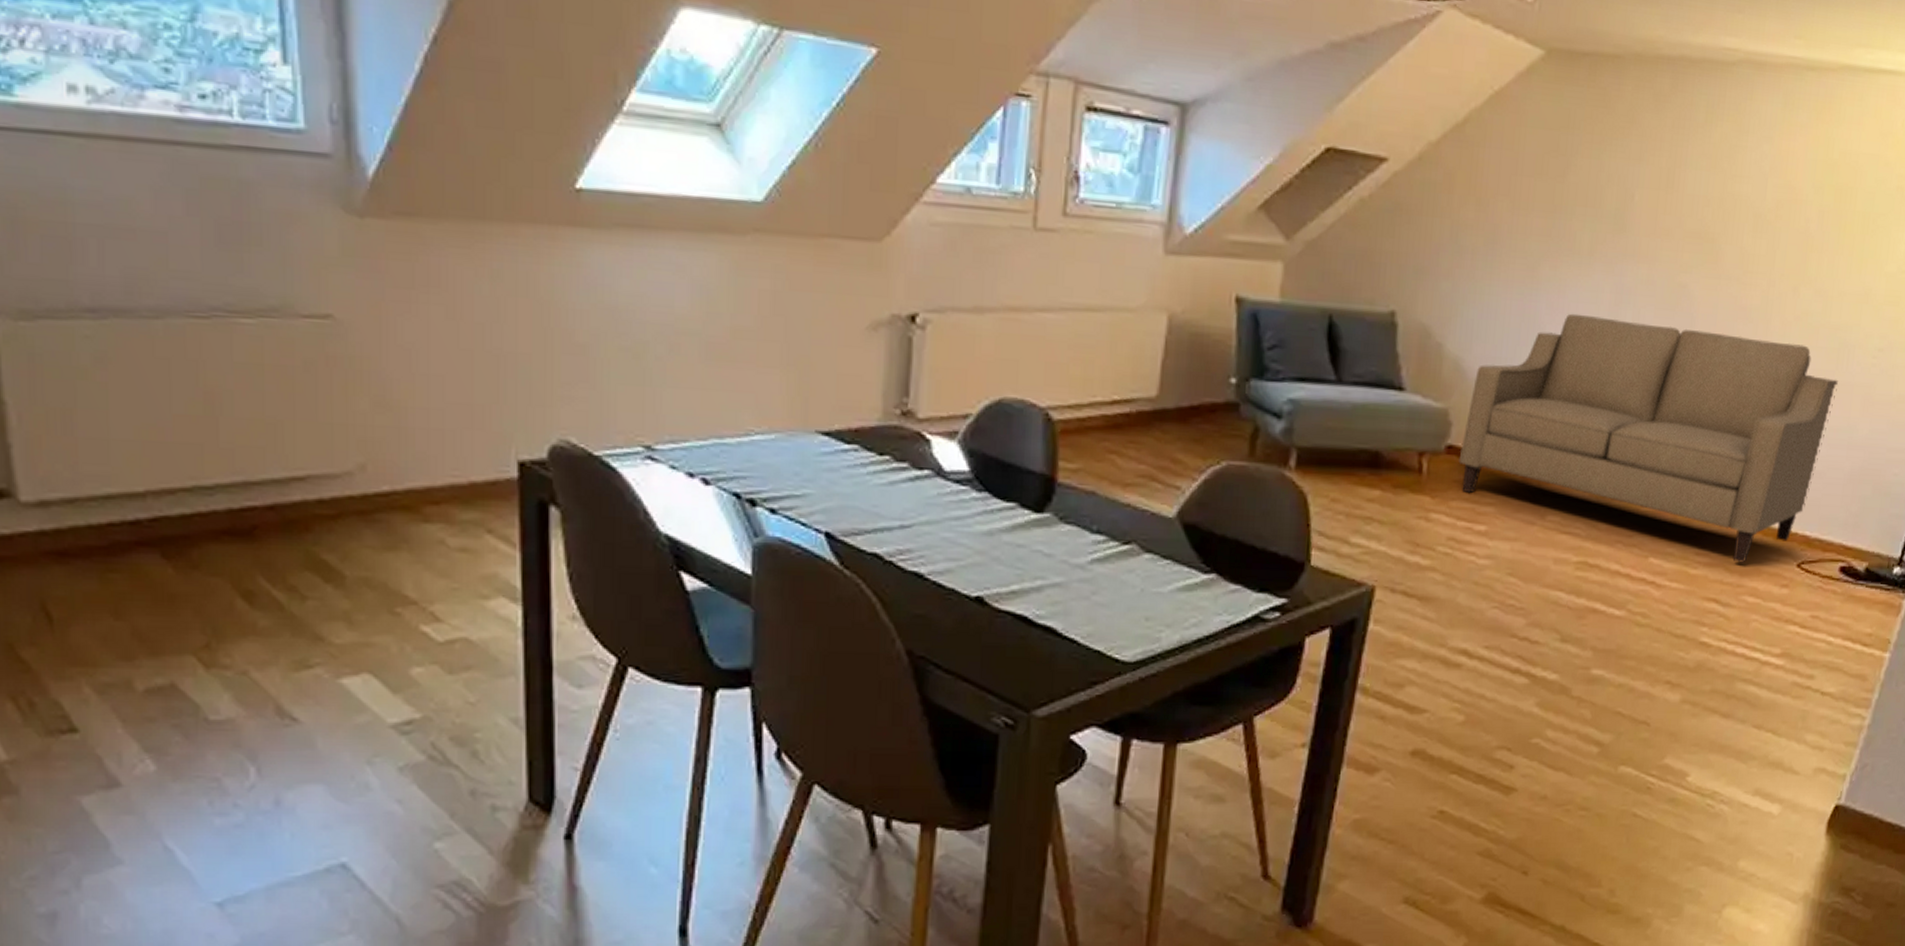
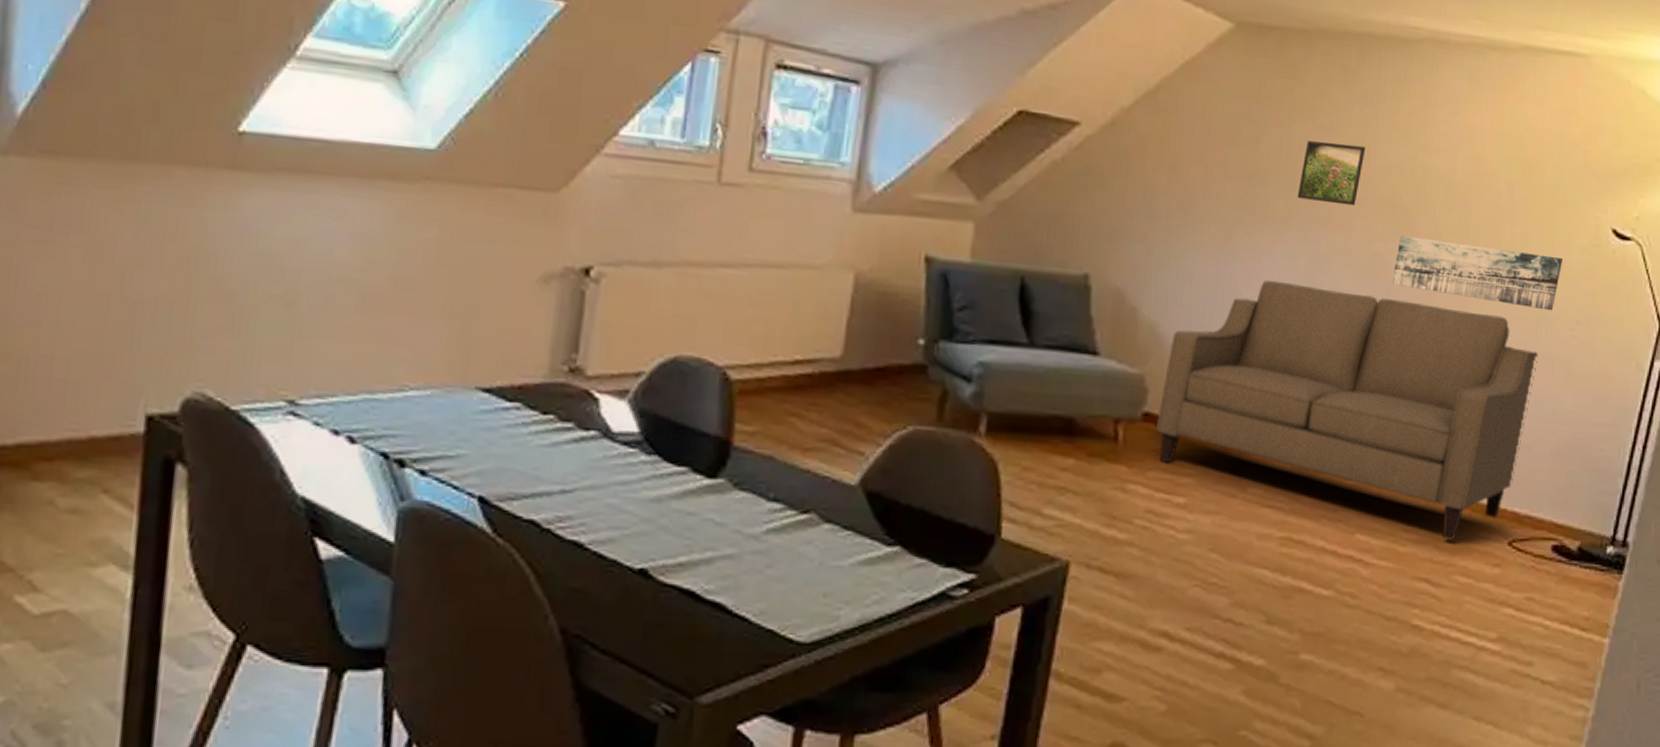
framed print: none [1603,171,1675,237] -> present [1297,140,1366,206]
wall art: none [1695,265,1869,339] -> present [1391,235,1562,311]

